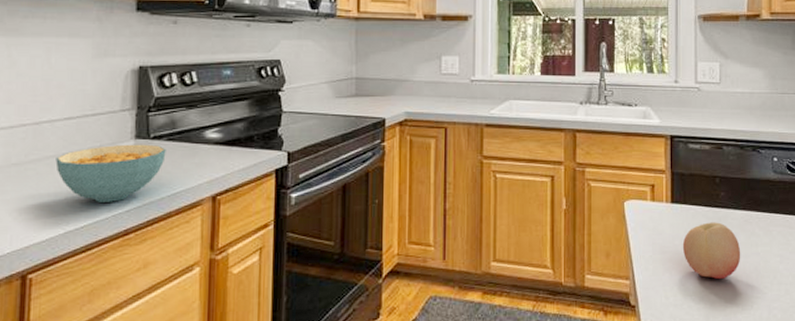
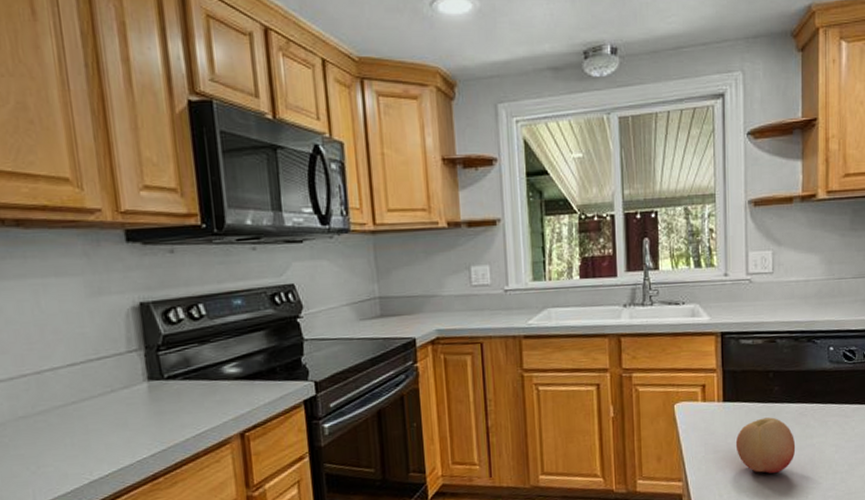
cereal bowl: present [55,144,166,202] -> none [65,385,184,449]

